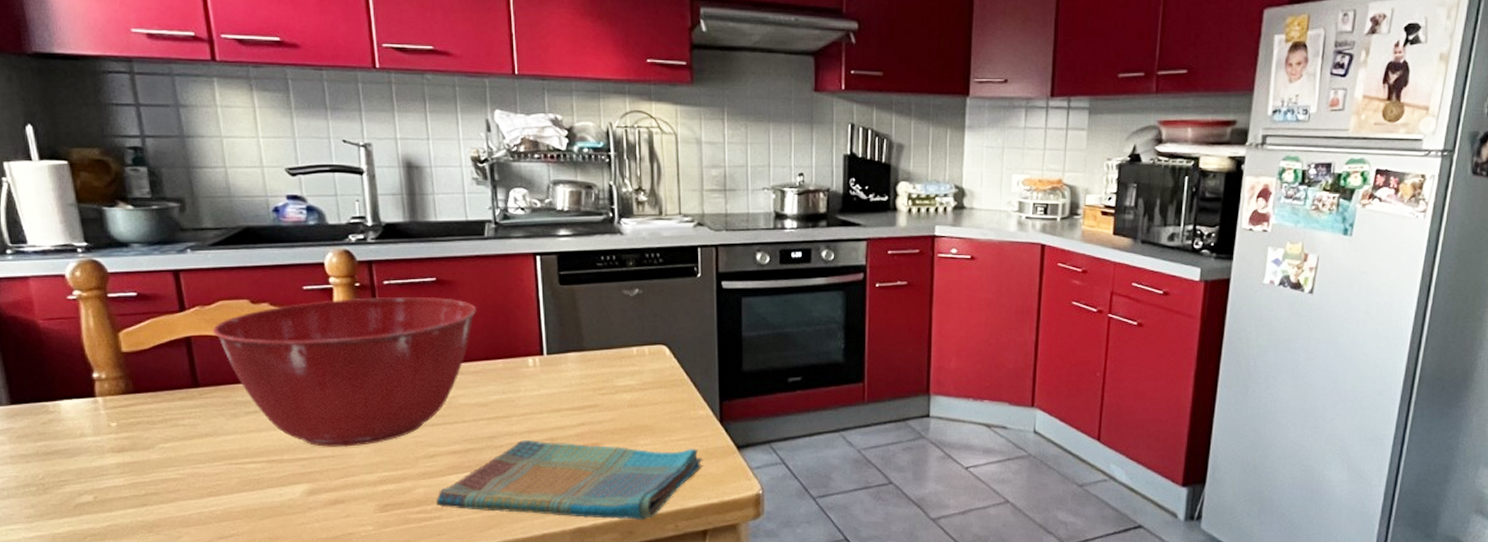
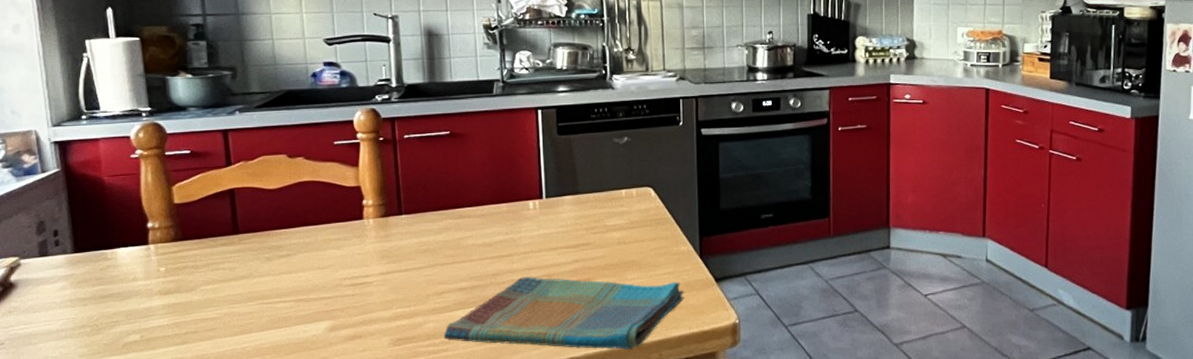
mixing bowl: present [213,296,476,447] -> none [254,149,484,286]

